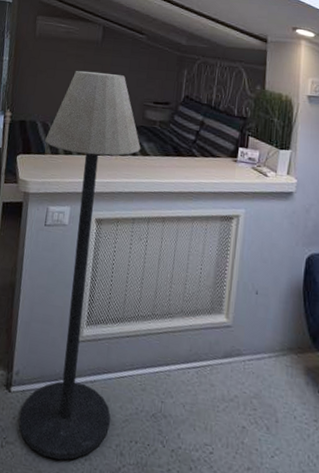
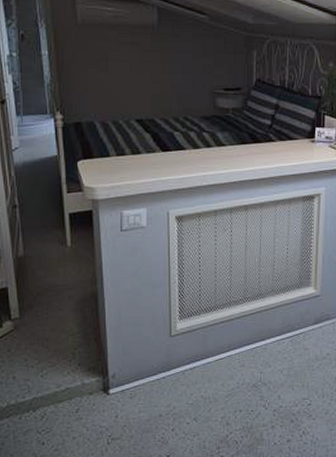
floor lamp: present [18,71,140,461] -> none [108,60,215,443]

